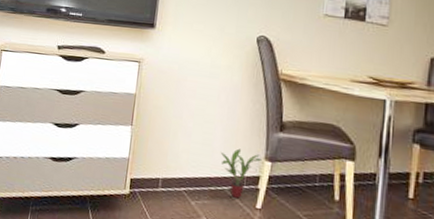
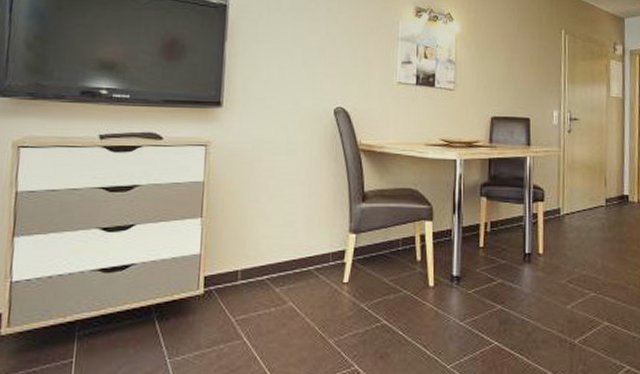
potted plant: present [220,148,263,199] -> none [303,225,347,276]

